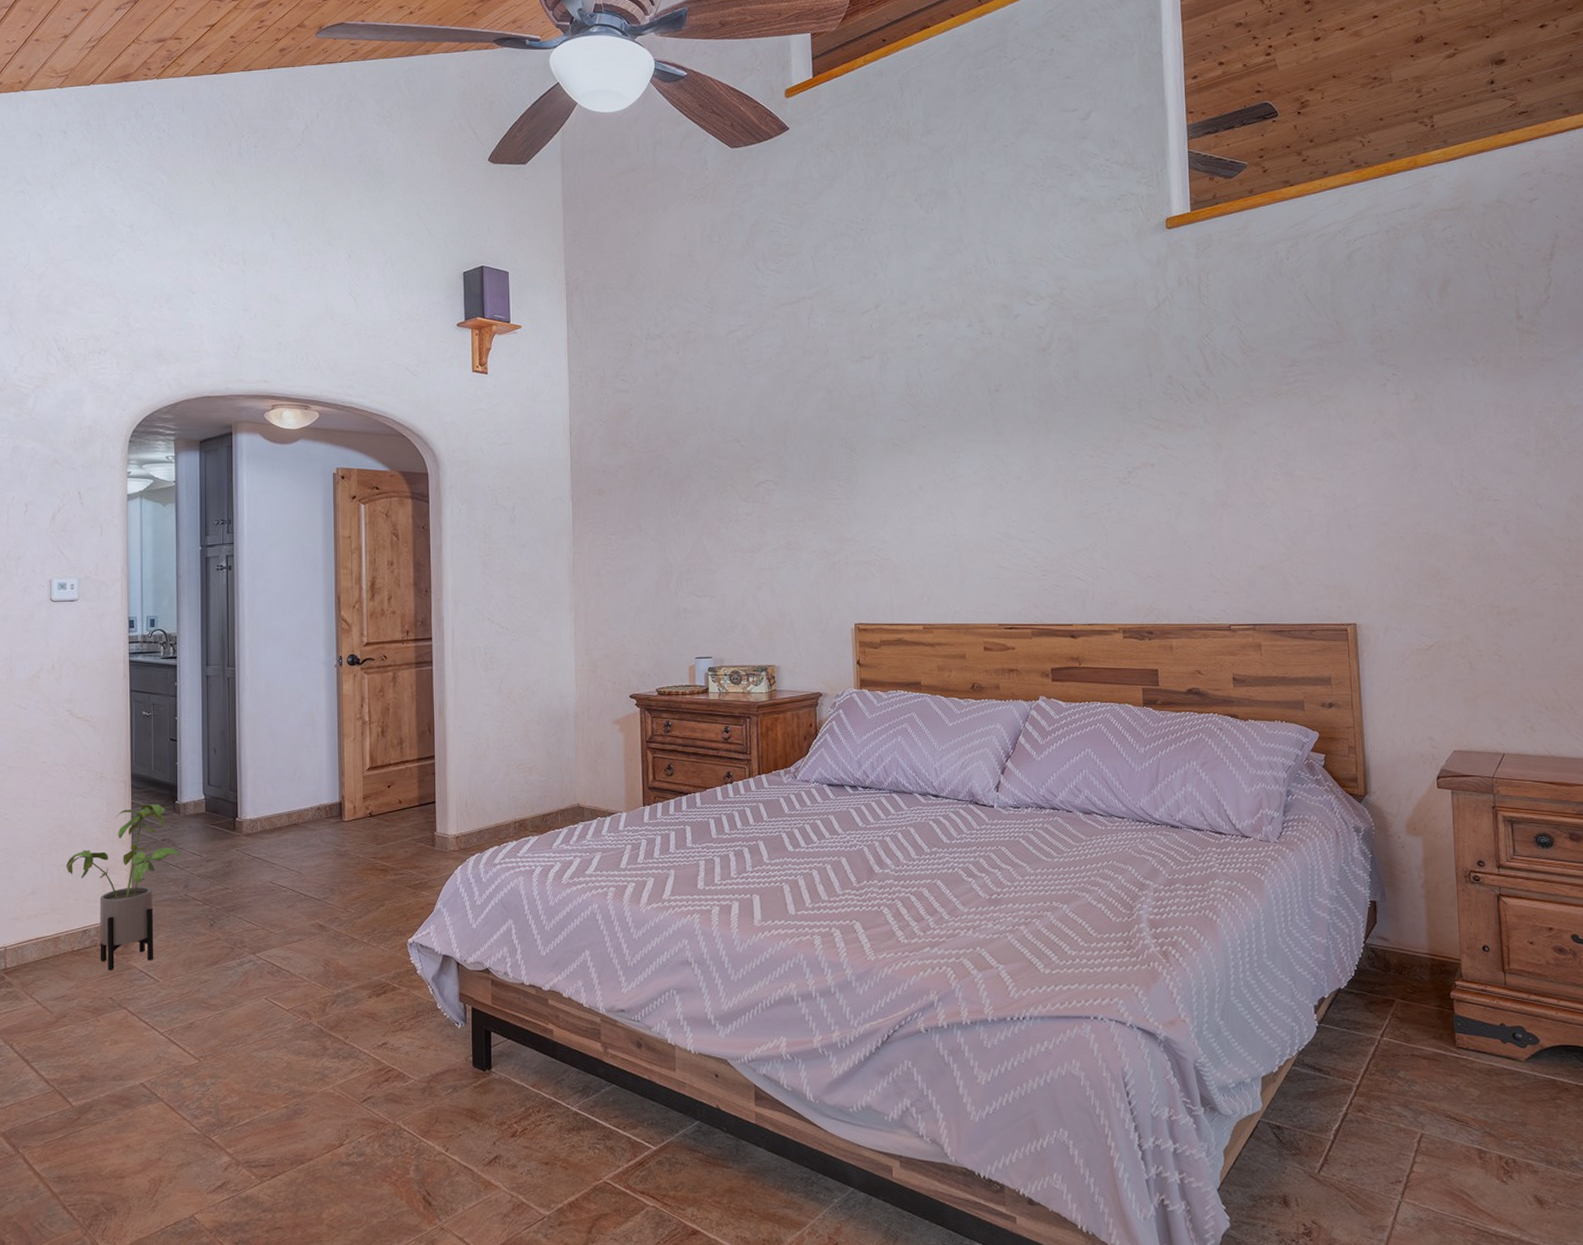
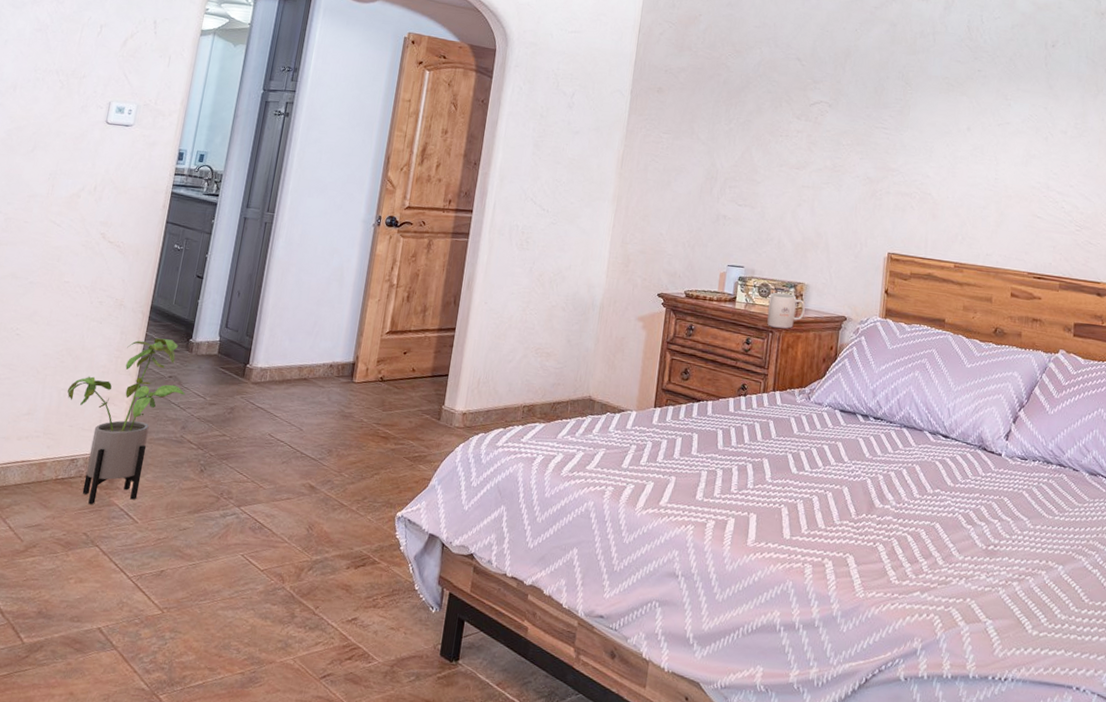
mug: none [741,677,780,713] -> present [767,292,806,329]

